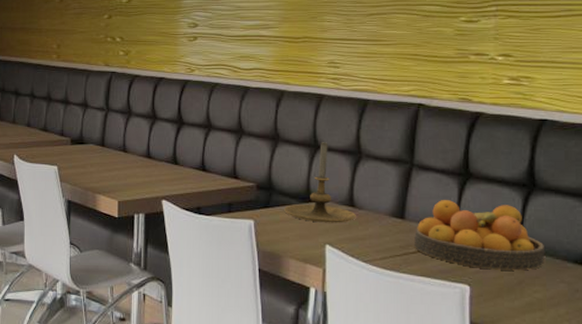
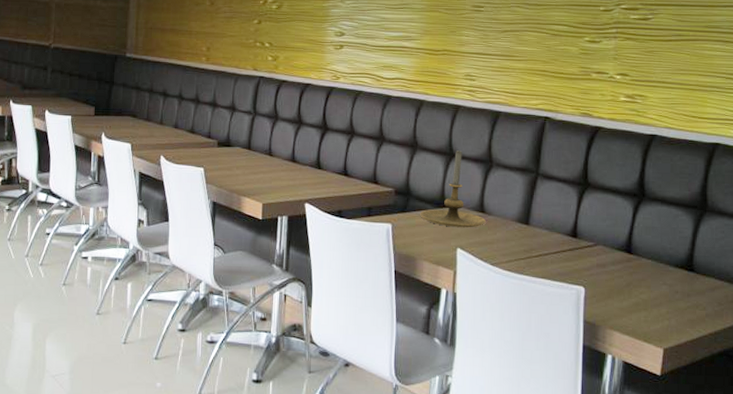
fruit bowl: present [415,200,545,271] -> none [537,207,651,274]

